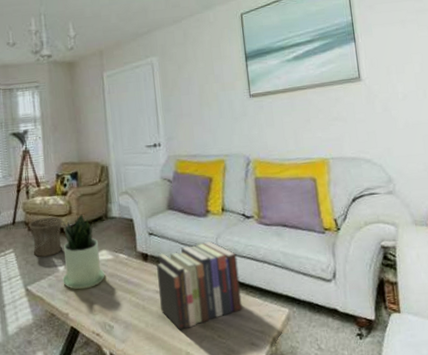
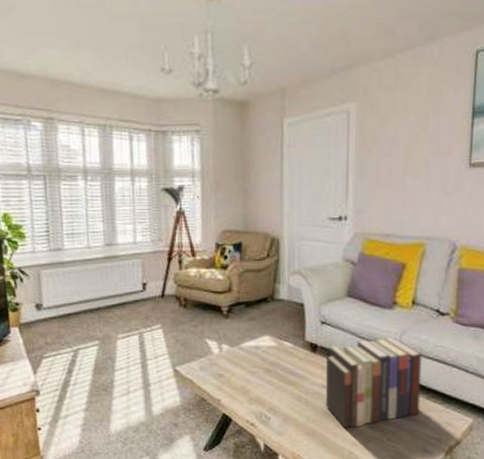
basket: present [28,217,63,257] -> none [180,293,221,337]
planter: present [62,214,105,290] -> none [216,293,266,376]

